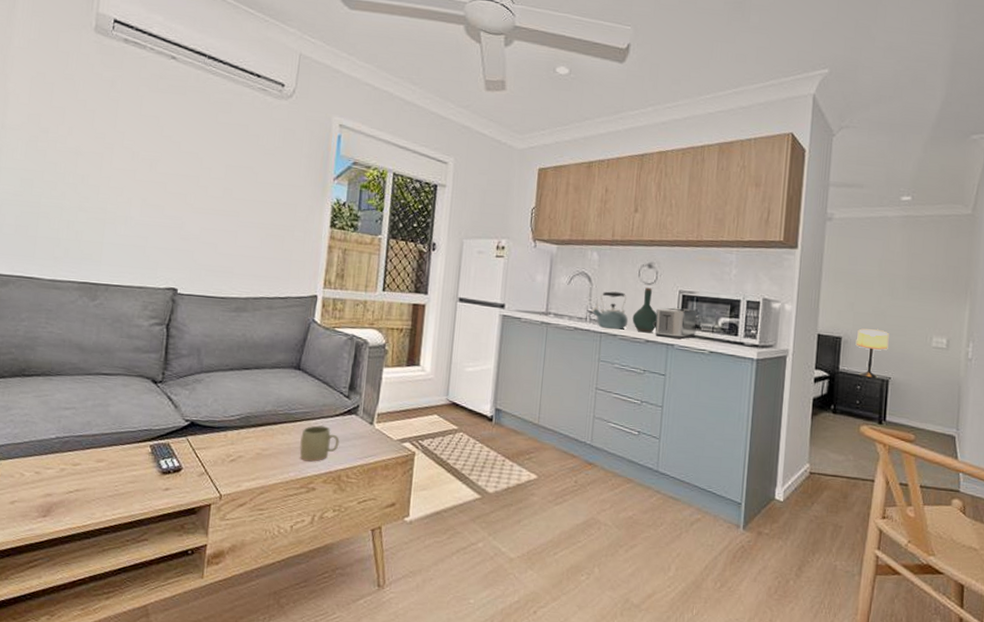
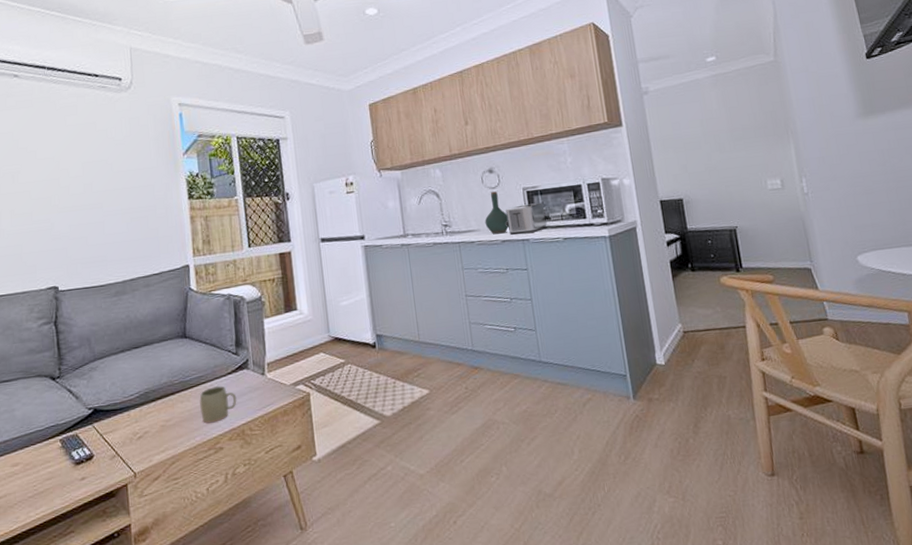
kettle: present [591,291,629,330] -> none [445,201,482,239]
table lamp: present [857,329,888,379] -> none [696,185,727,232]

